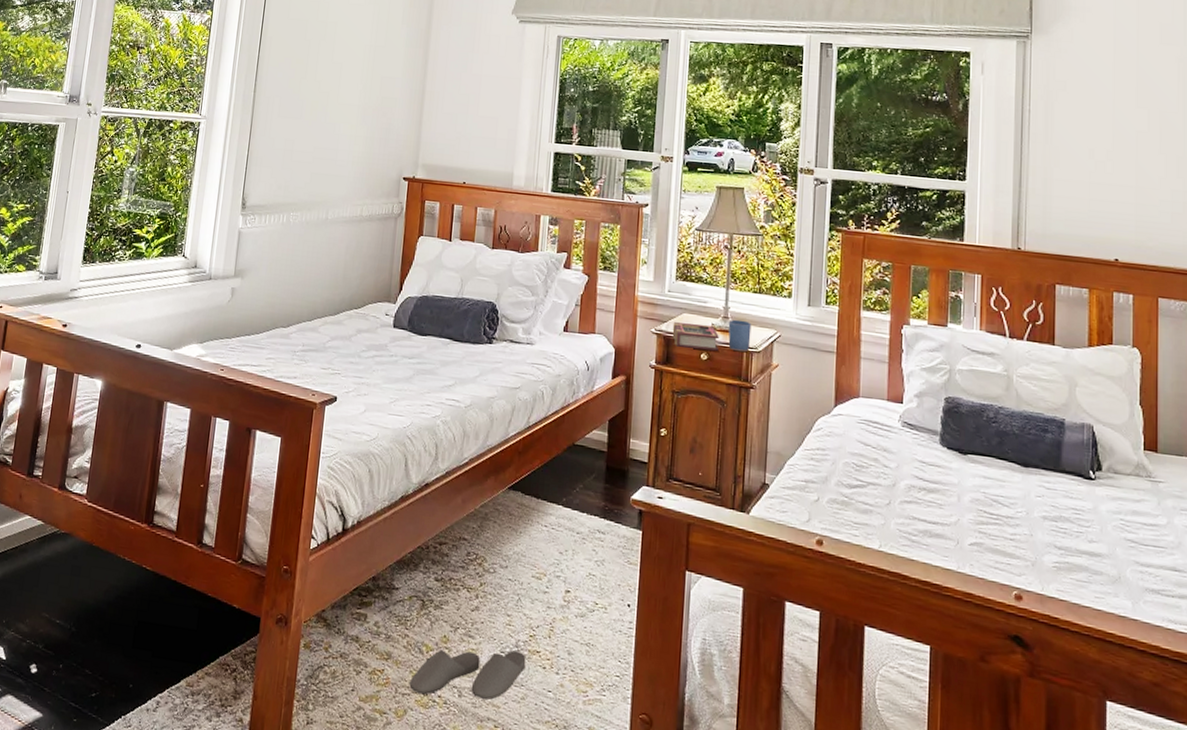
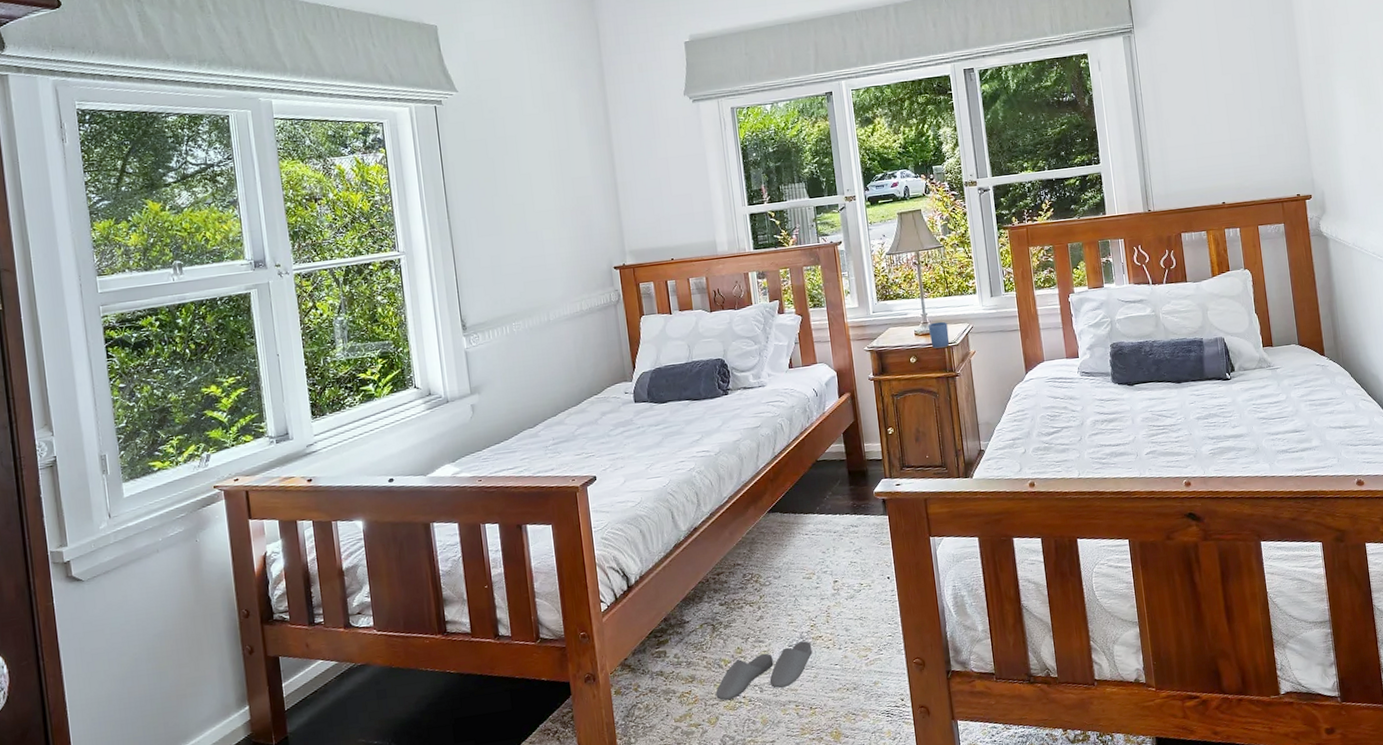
book: present [672,322,719,351] -> none [882,332,924,358]

